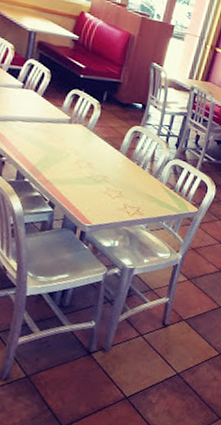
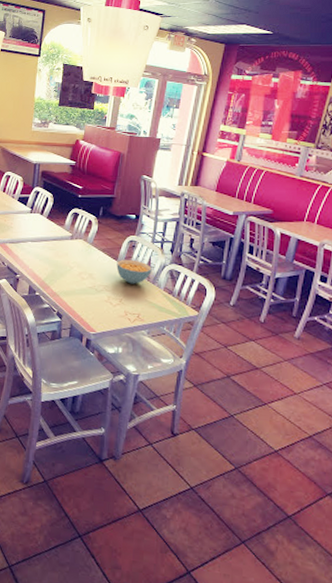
cereal bowl: none [118,150,155,177] -> present [116,259,152,284]

